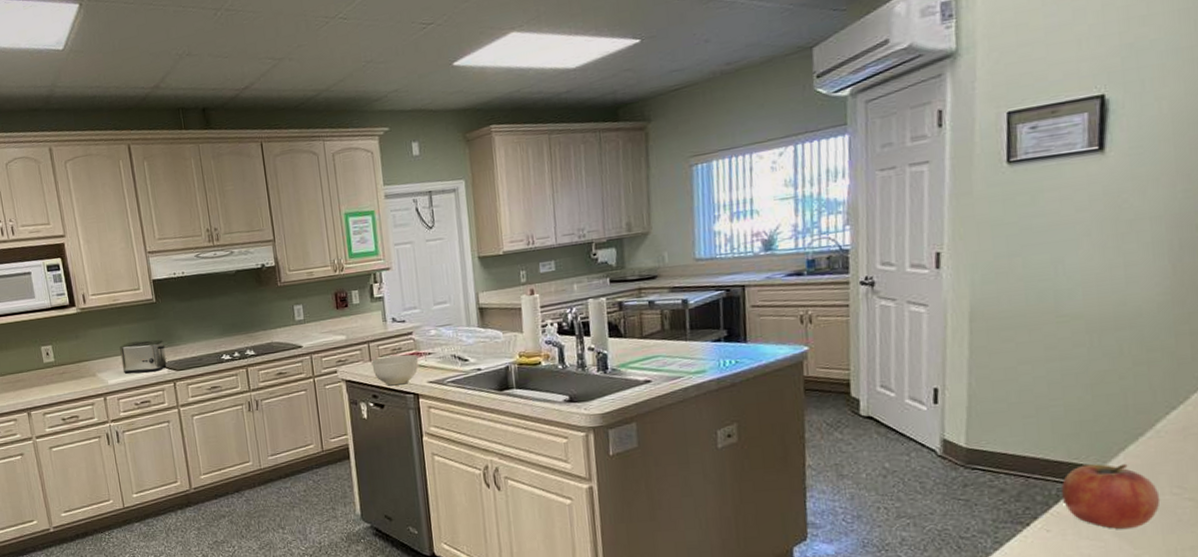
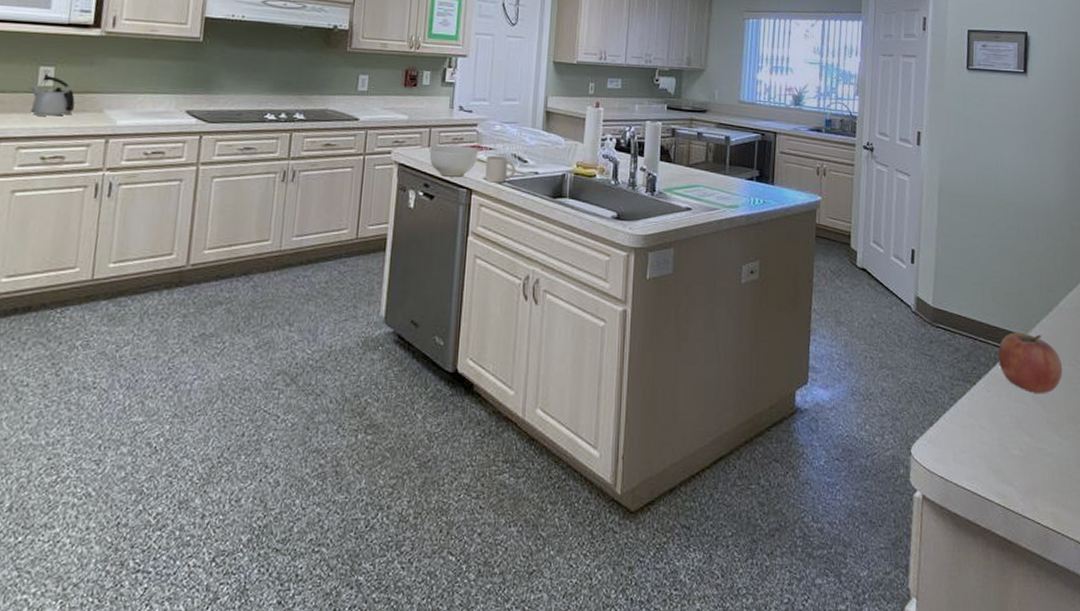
kettle: none [38,353,74,387] -> present [29,75,75,117]
toaster: present [119,339,167,374] -> none [139,80,201,120]
mug: none [427,358,458,385] -> present [485,155,515,183]

